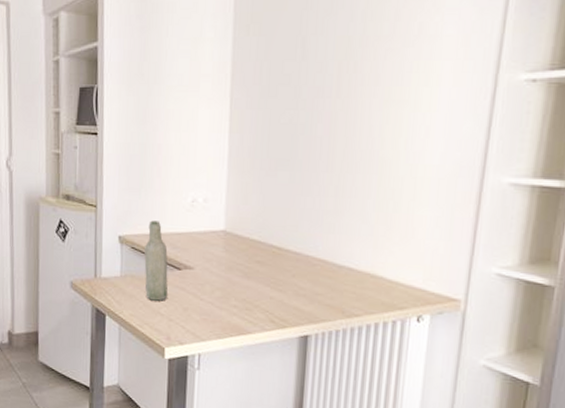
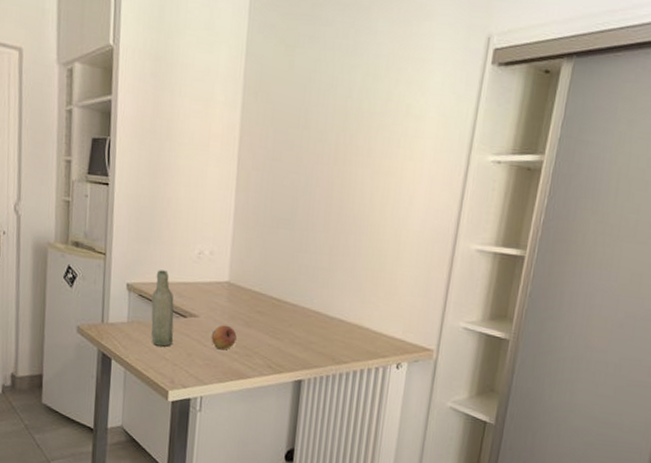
fruit: none [208,277,235,304] -> present [211,325,237,350]

